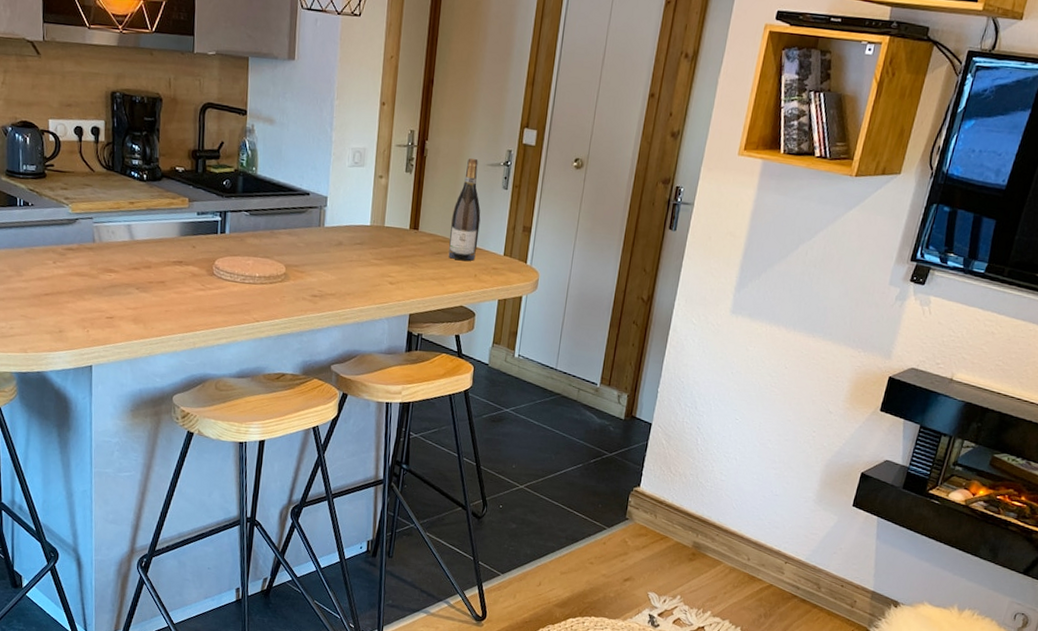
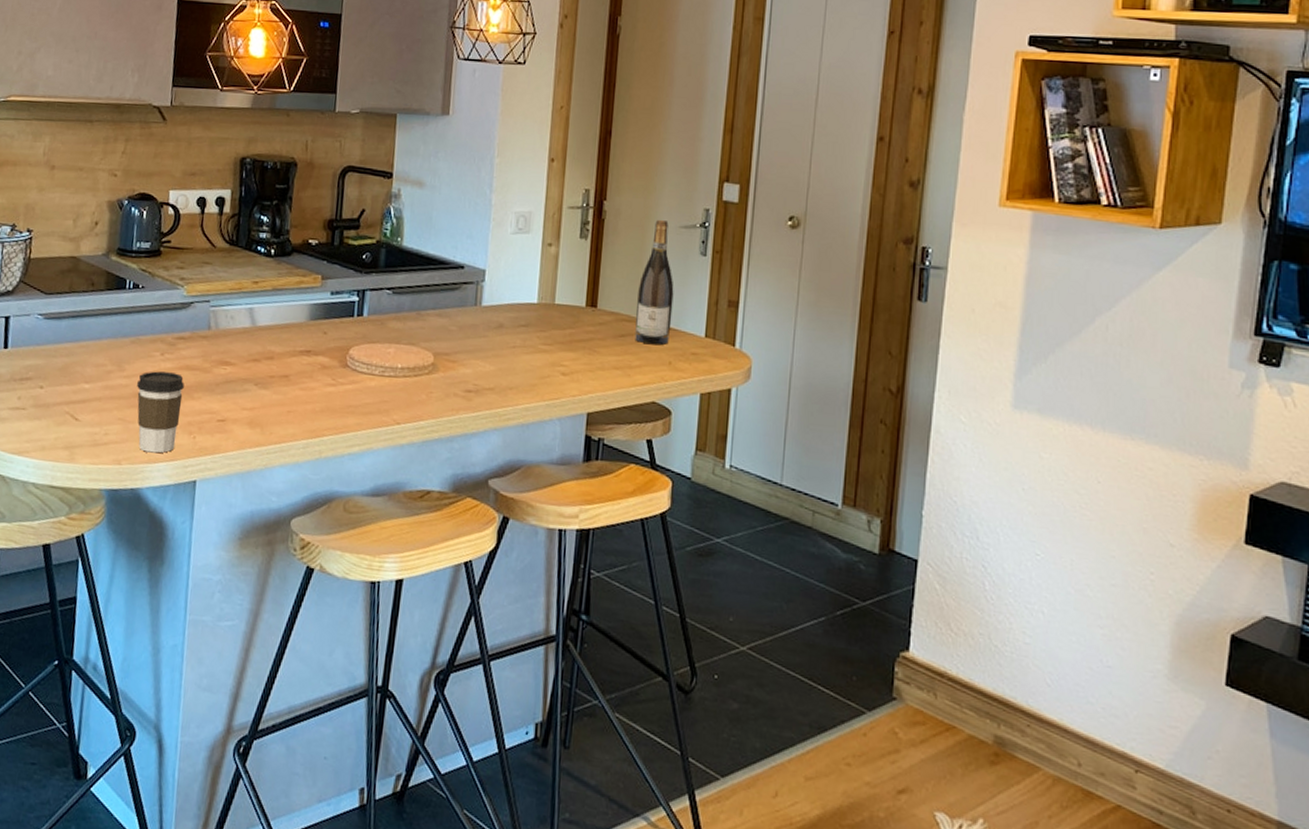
coffee cup: none [35,276,76,344] -> present [137,371,184,453]

